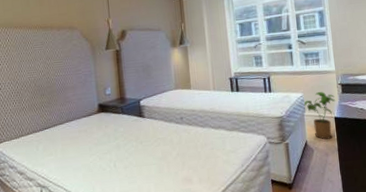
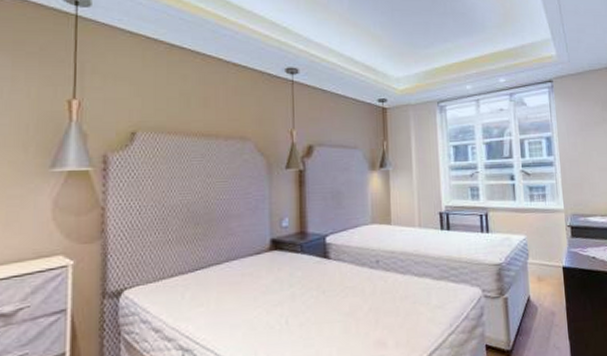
house plant: present [304,92,335,140] -> none [528,235,563,294]

